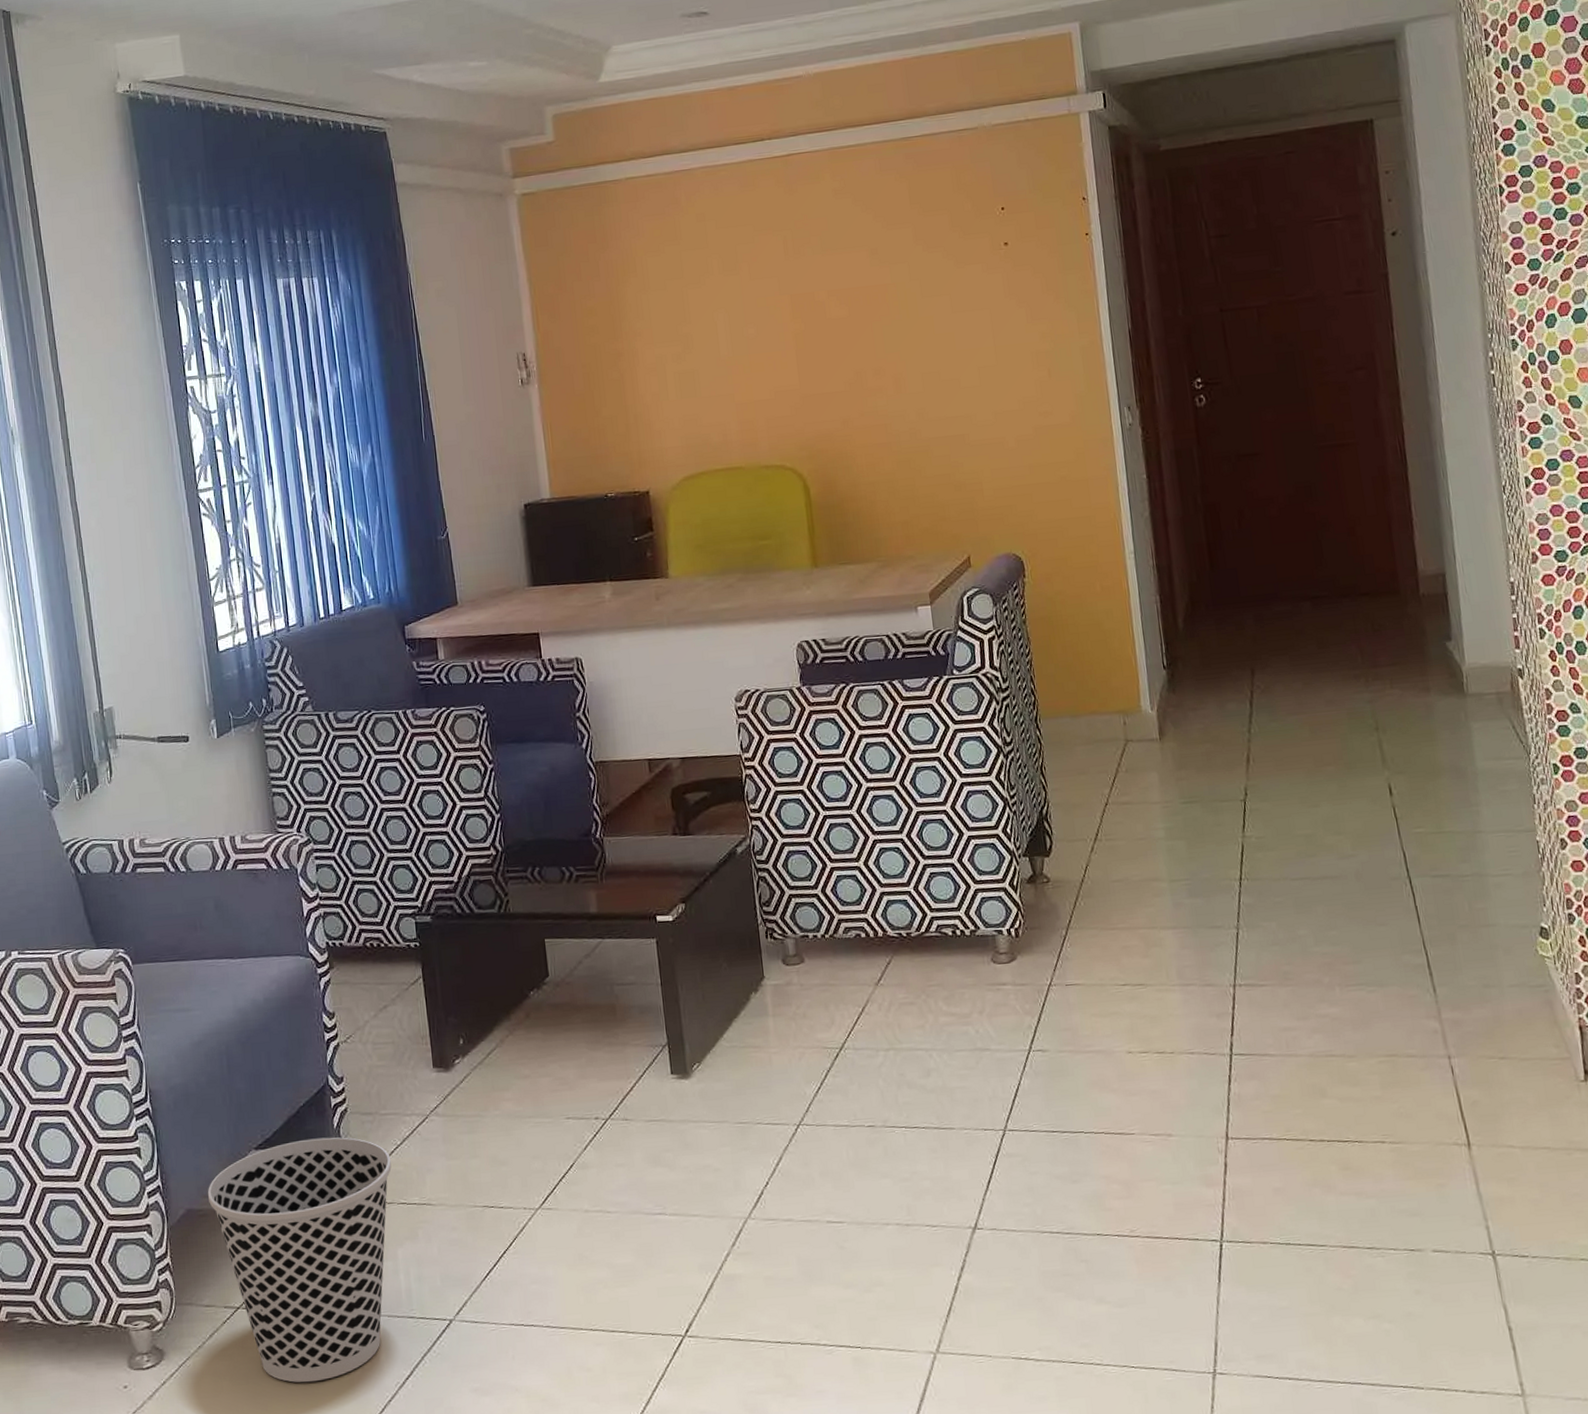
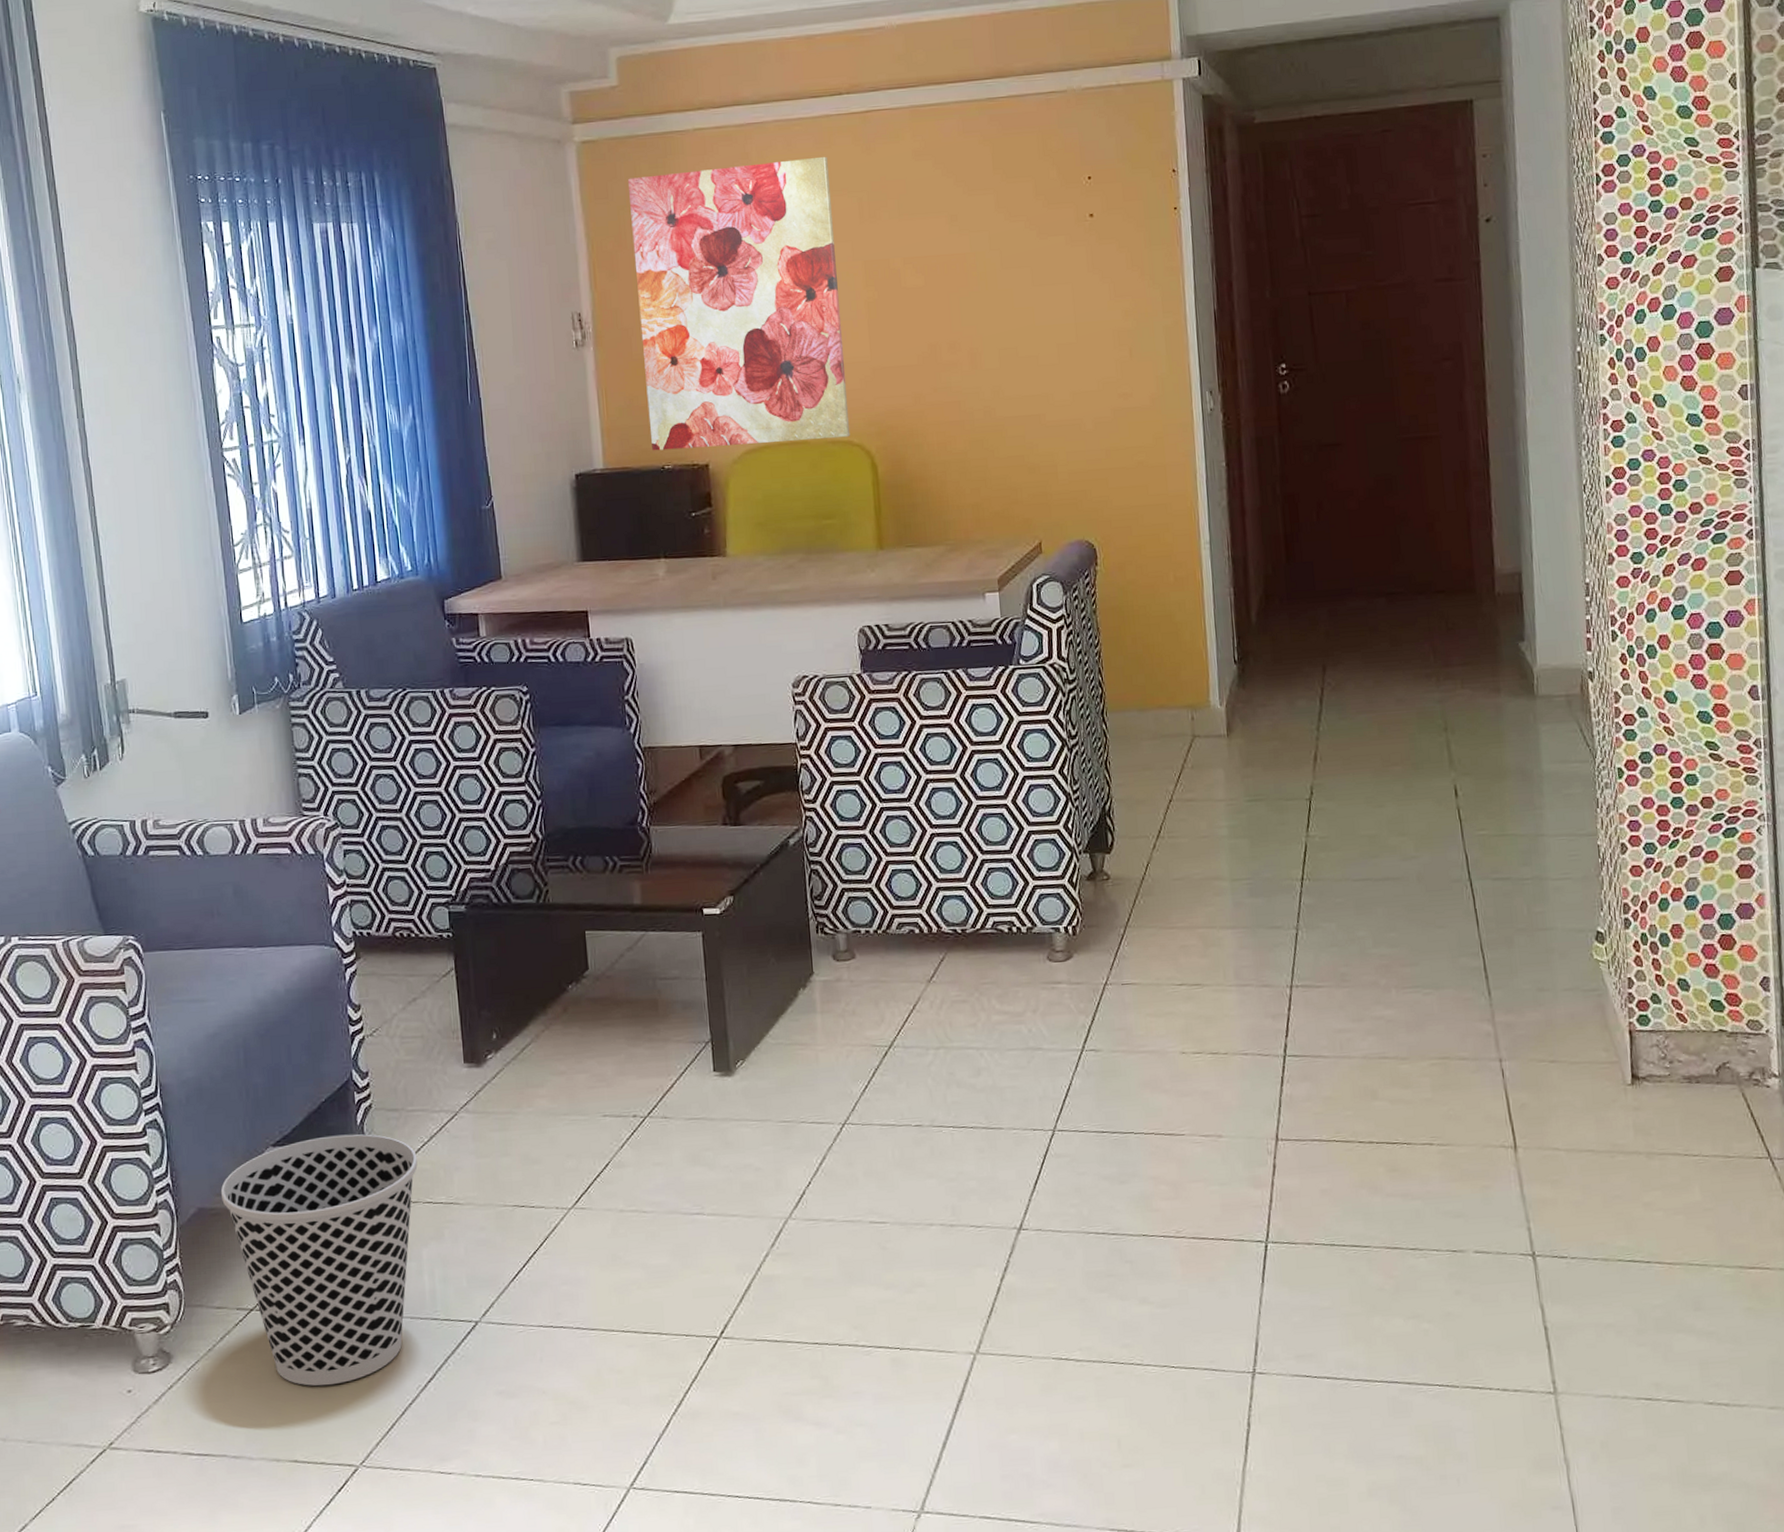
wall art: none [565,198,783,480] -> present [627,156,851,451]

